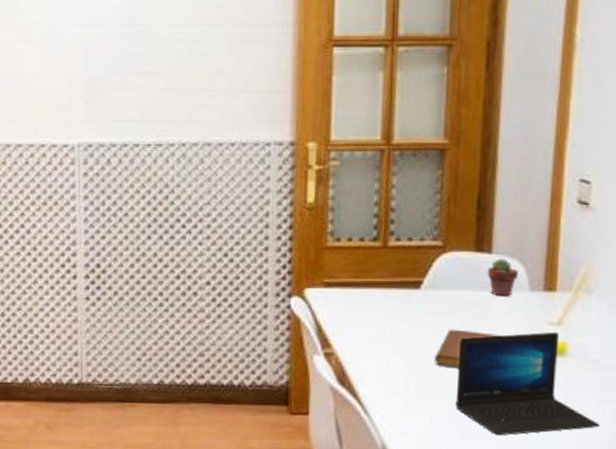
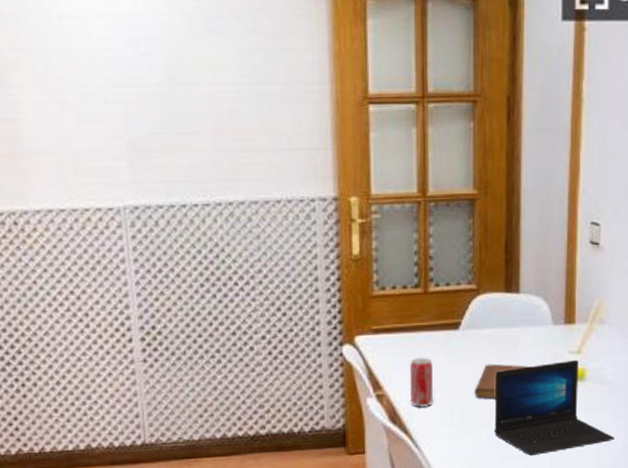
beverage can: none [362,315,388,372] -> present [410,357,433,408]
potted succulent: present [487,259,518,297] -> none [516,297,542,332]

